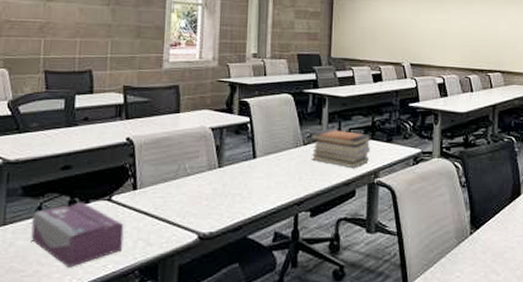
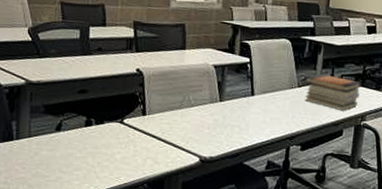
tissue box: present [31,202,124,268] -> none [53,122,135,177]

